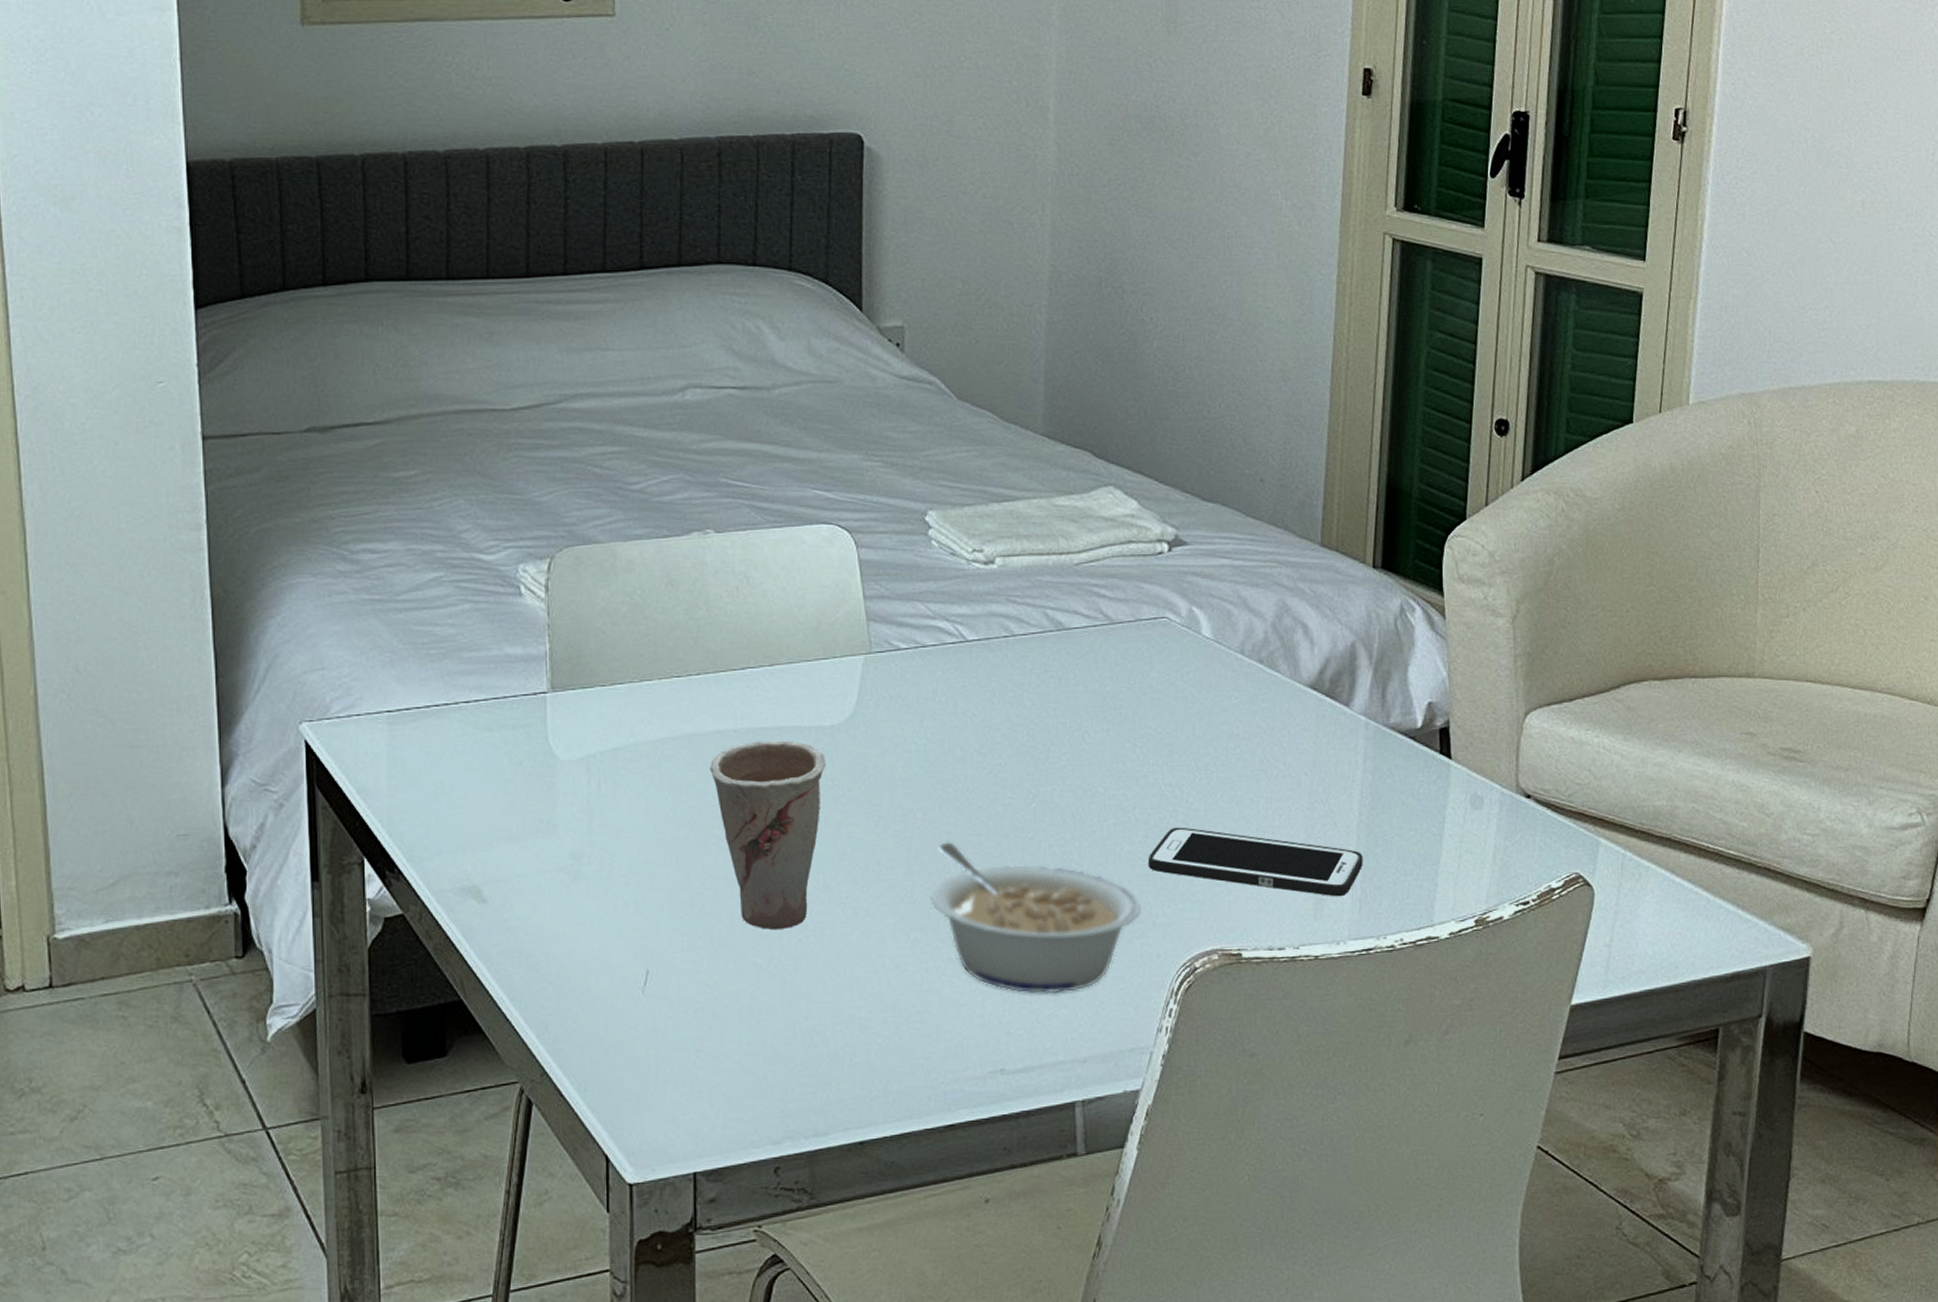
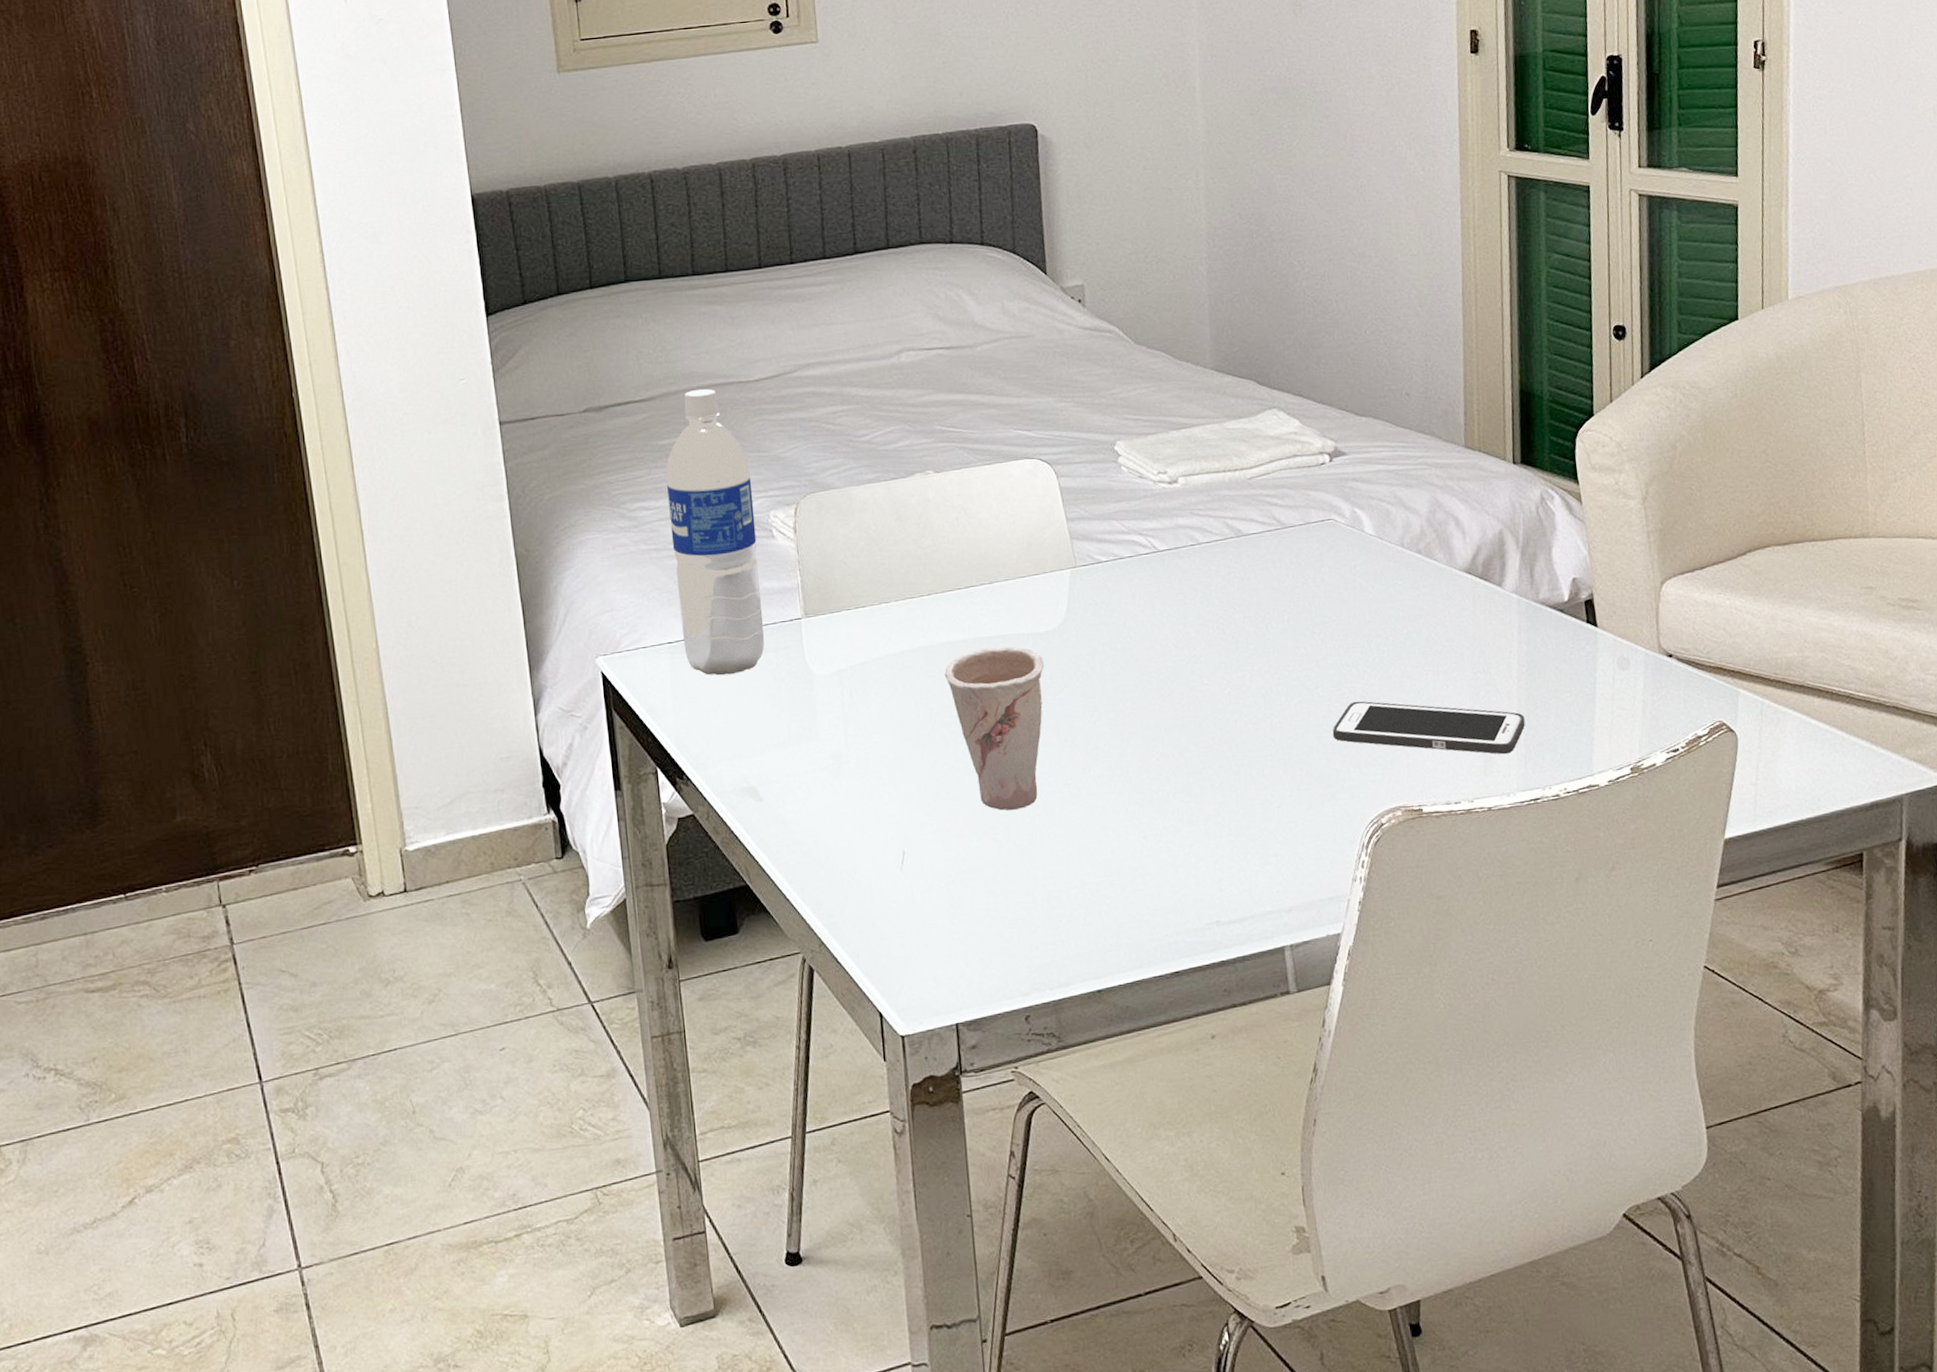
water bottle: none [398,415,502,754] -> present [666,389,765,676]
legume: present [930,842,1142,994] -> none [1143,725,1331,854]

